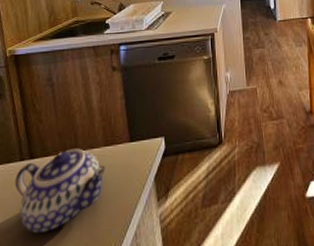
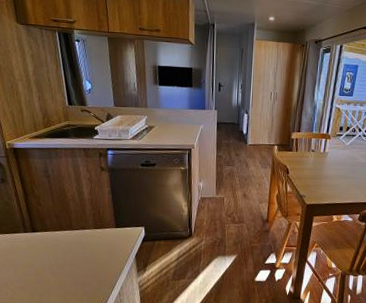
teapot: present [14,148,107,234] -> none [21,228,96,286]

